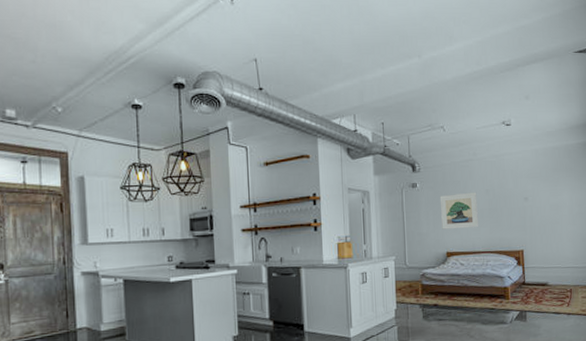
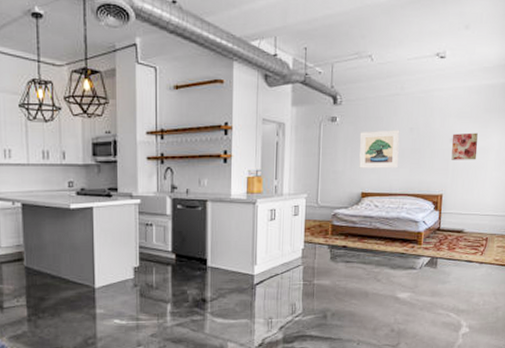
wall art: none [526,191,551,217] -> present [451,132,478,160]

